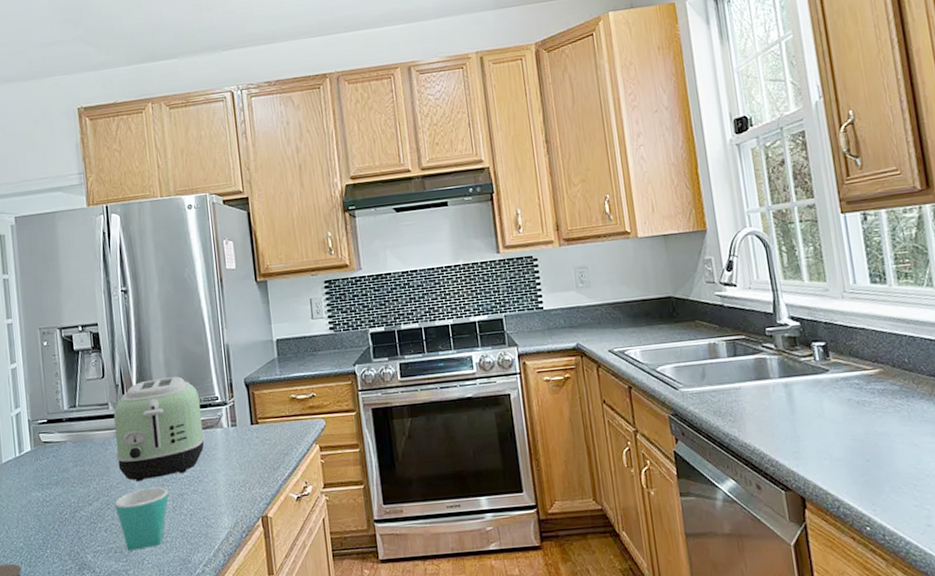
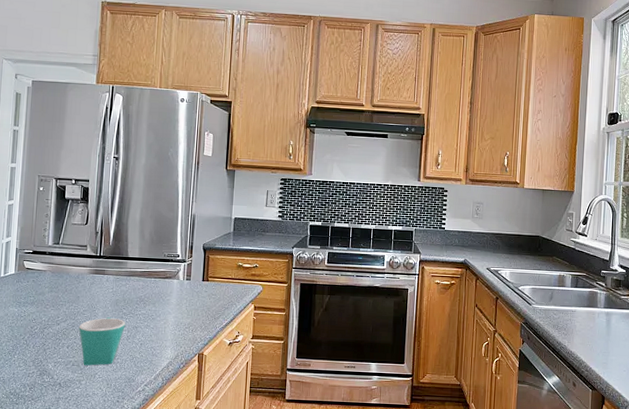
toaster: present [113,376,205,481] -> none [86,232,164,312]

